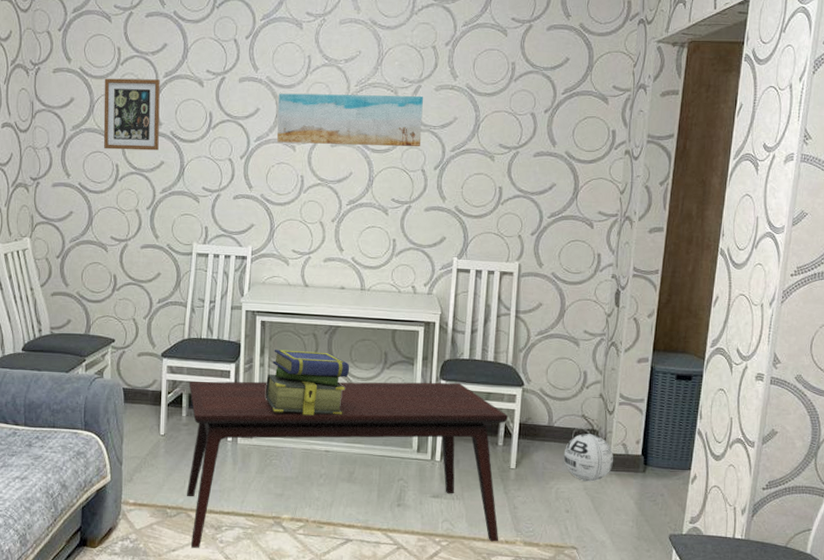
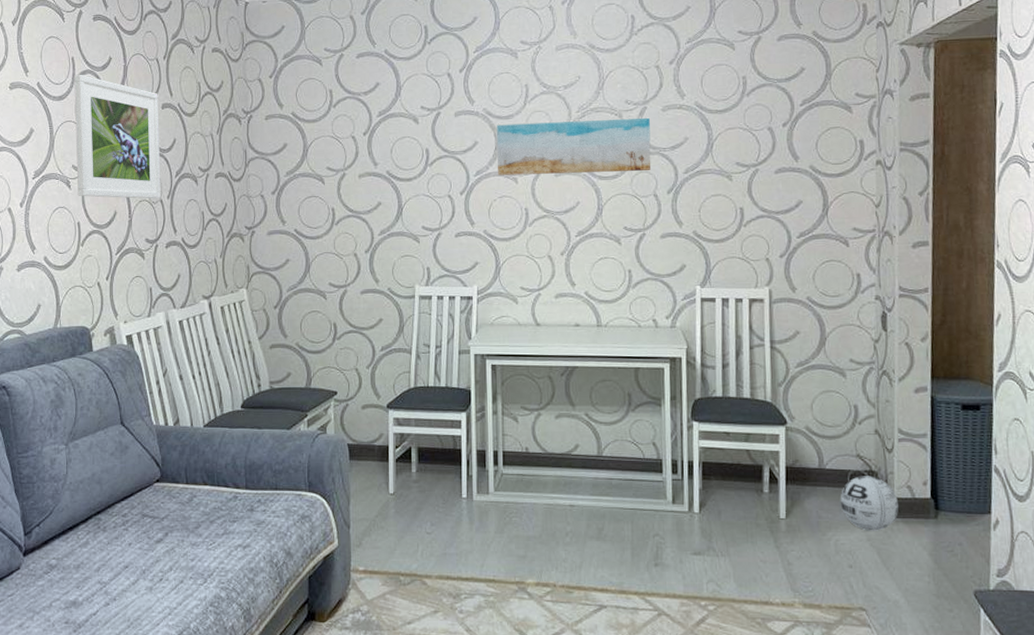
picture frame: present [103,78,160,151] -> none [317,119,375,194]
coffee table: present [186,381,509,548] -> none [417,424,774,620]
stack of books: present [266,349,350,415] -> none [500,395,591,466]

